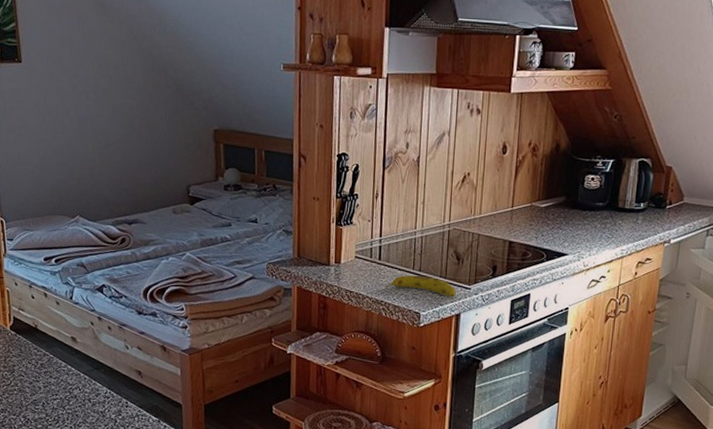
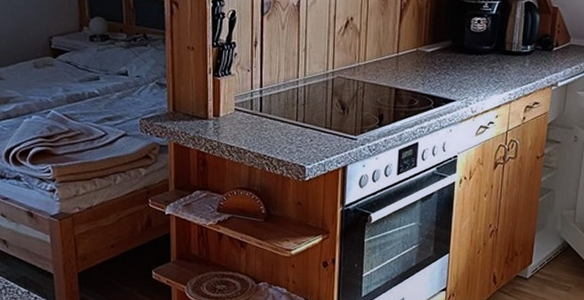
fruit: present [386,275,456,297] -> none [268,126,342,149]

